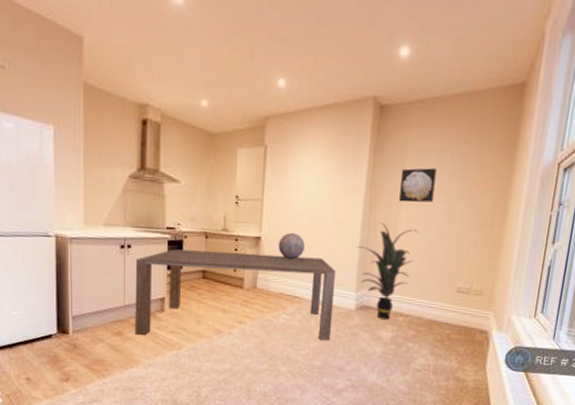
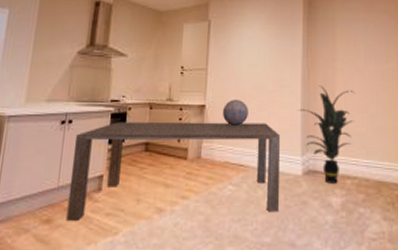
wall art: present [399,168,437,203] -> none [334,34,364,66]

